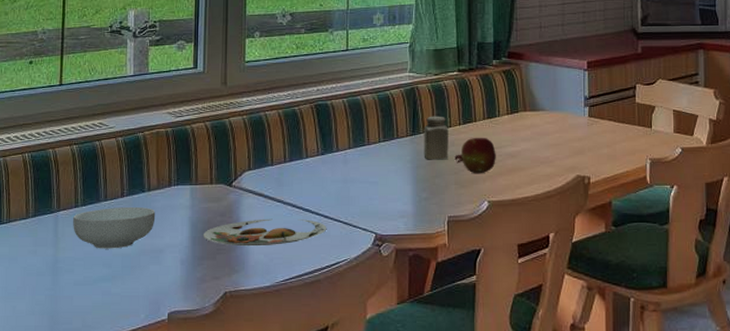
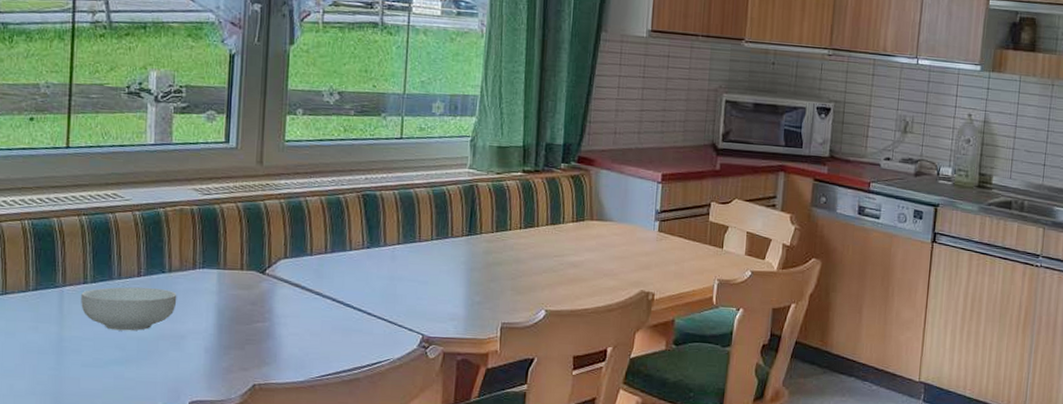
plate: present [202,218,327,247] -> none [230,311,370,340]
salt shaker: present [424,116,448,160] -> none [479,217,508,264]
fruit: present [454,137,496,174] -> none [512,243,558,282]

